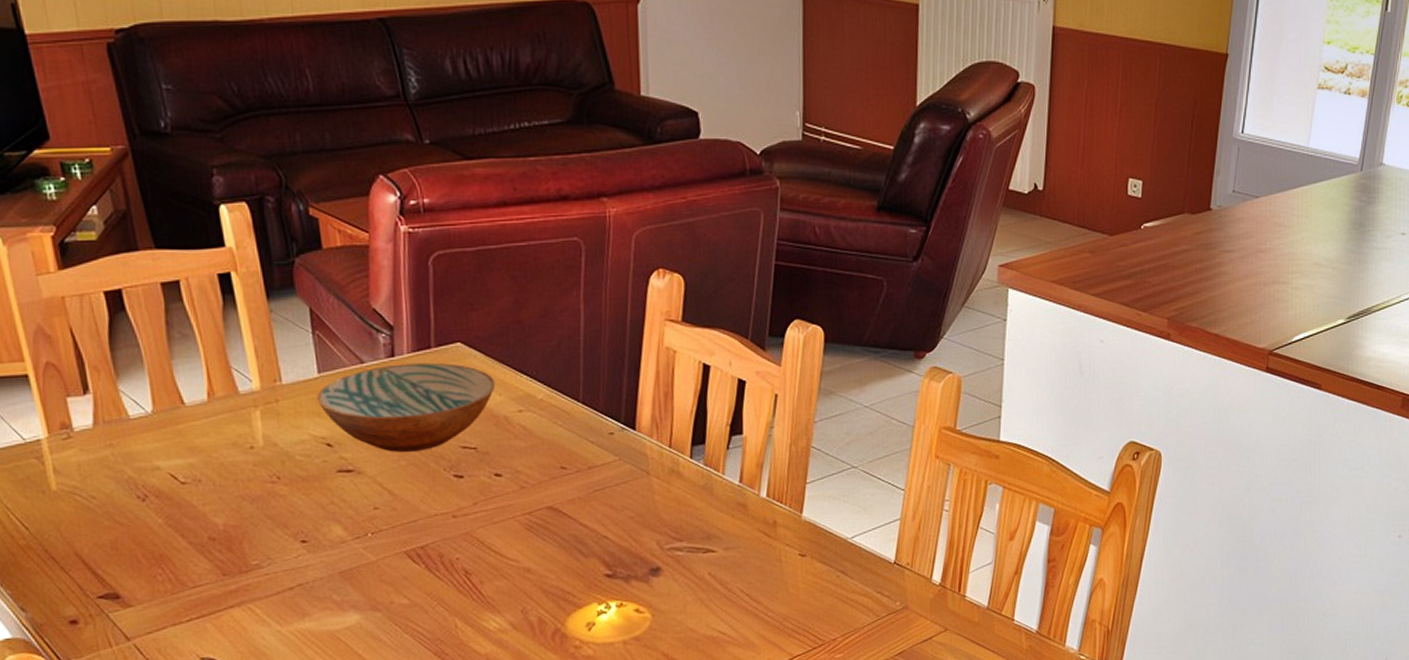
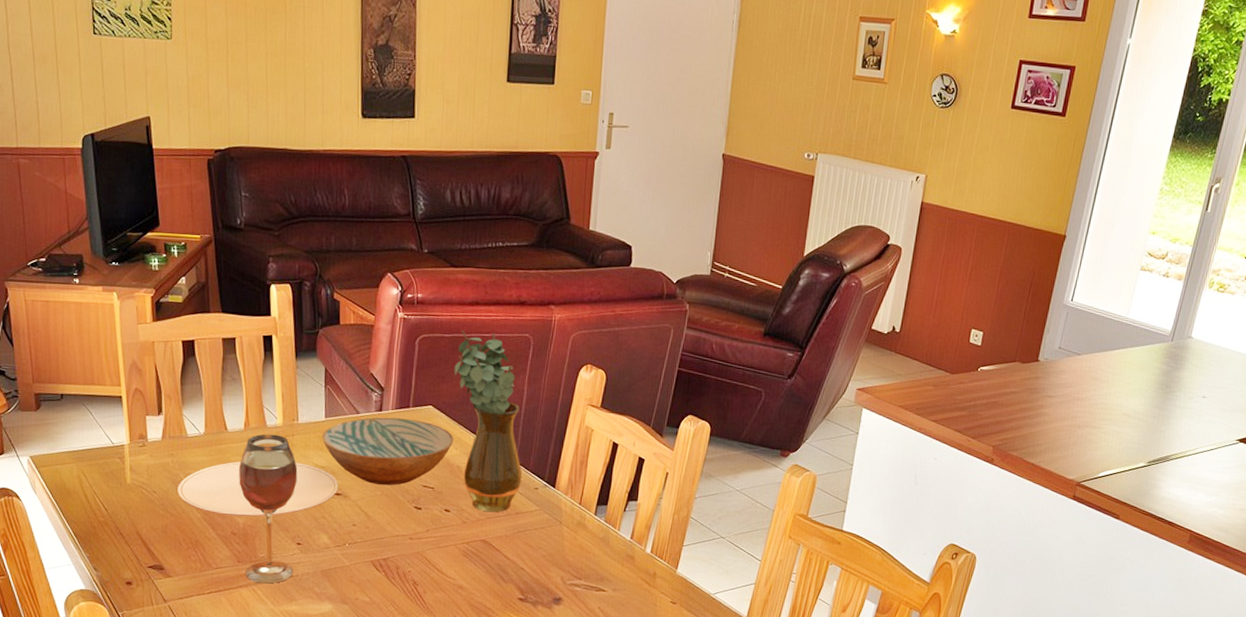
plate: none [125,436,349,517] -> present [177,461,339,518]
wineglass: none [206,402,301,600] -> present [238,434,298,584]
vase: none [484,240,591,471] -> present [454,330,522,513]

